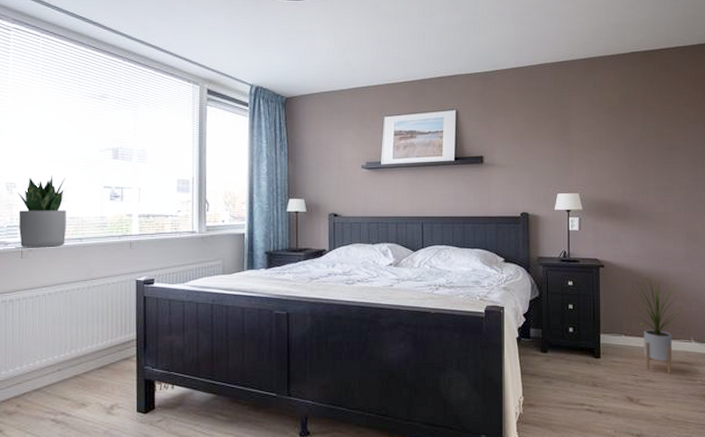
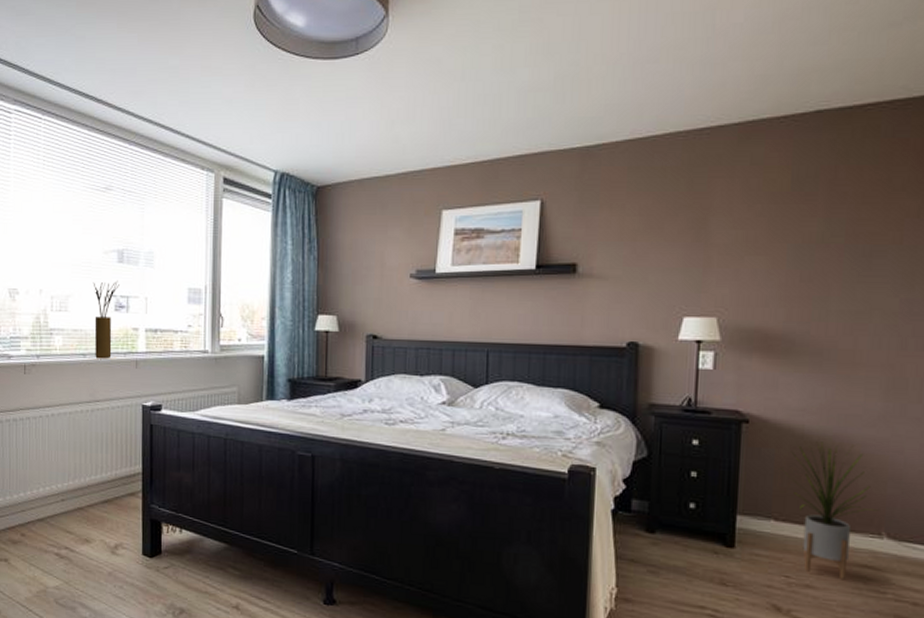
planter: present [16,175,67,248] -> none [19,280,70,363]
vase: none [89,174,114,242] -> present [93,280,119,359]

